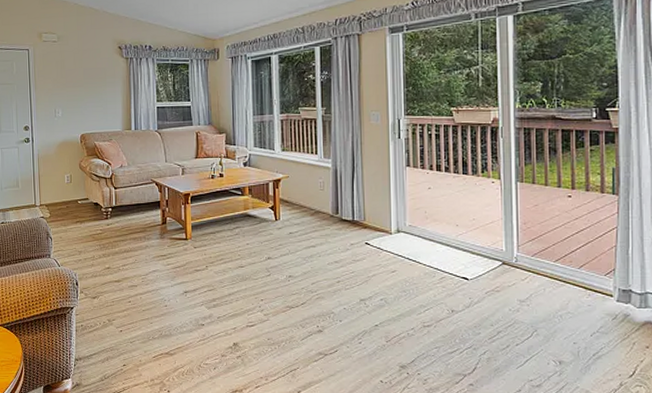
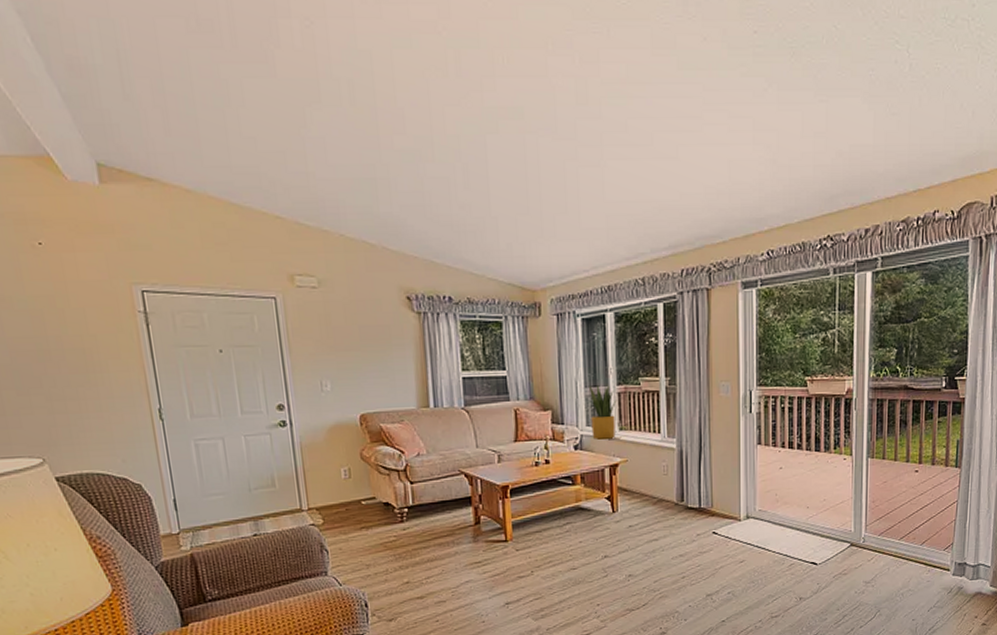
planter: none [257,112,280,158] -> present [590,383,617,440]

